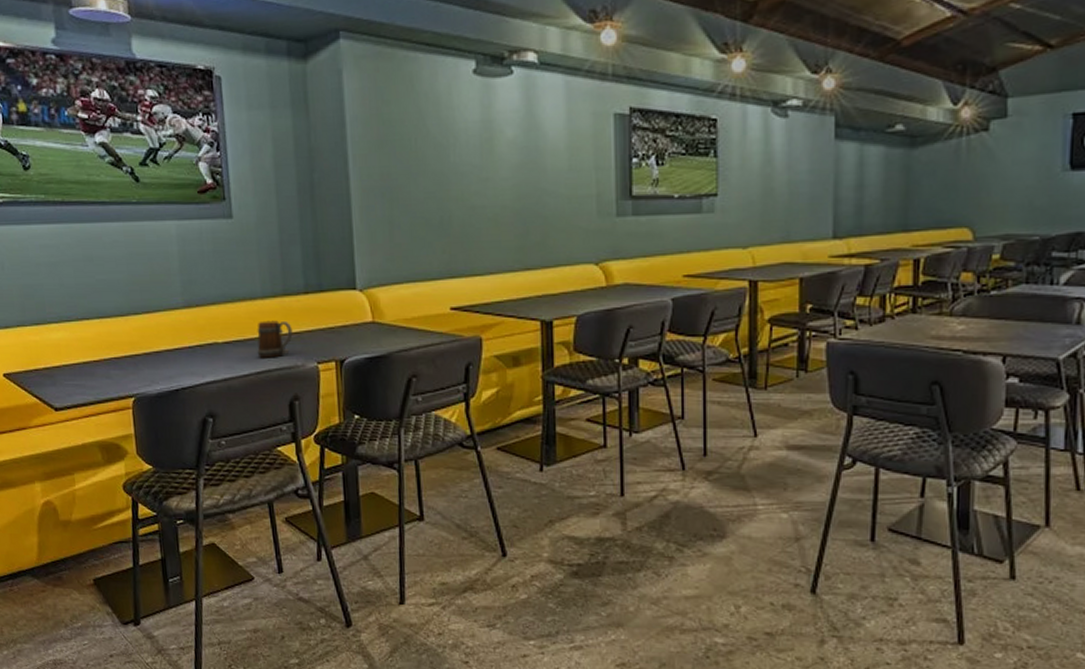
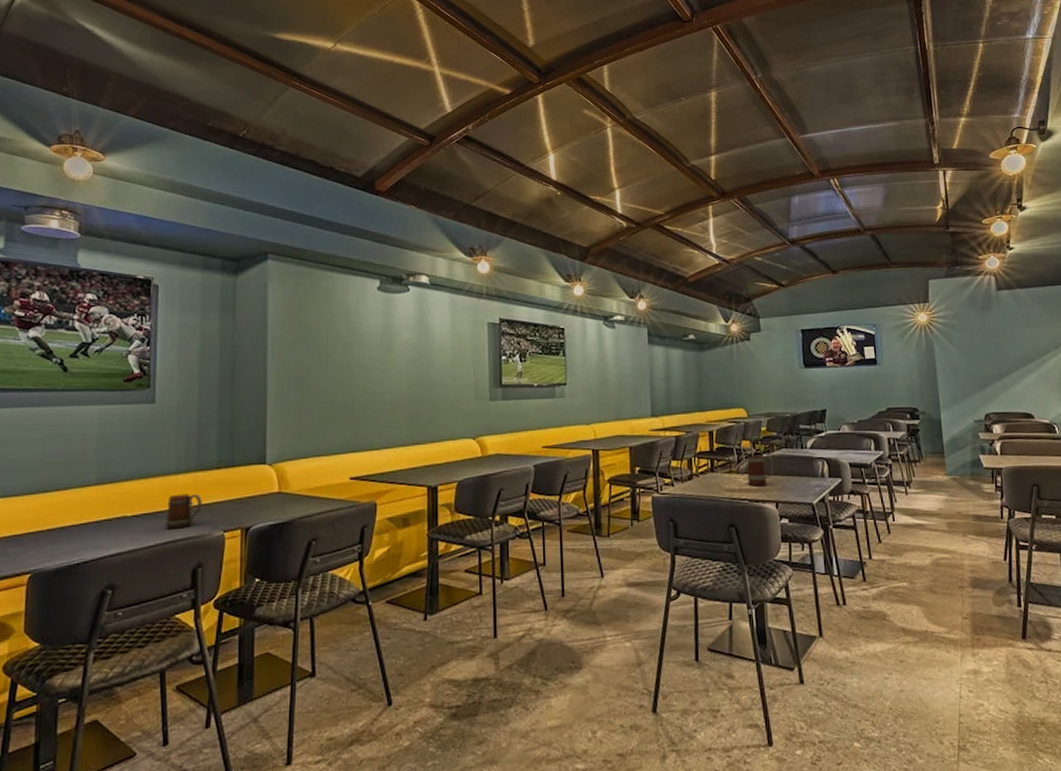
beer mug: none [964,291,1006,334] -> present [747,454,774,487]

